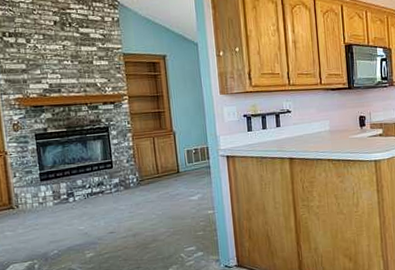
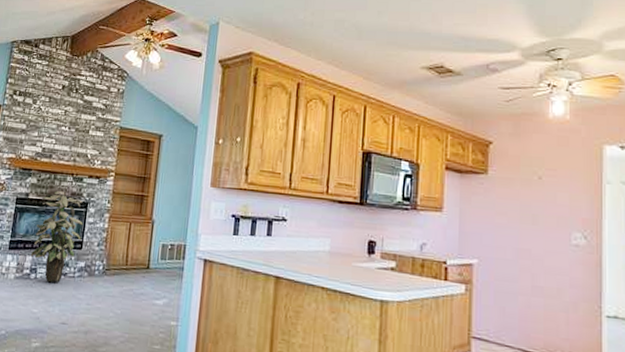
indoor plant: none [61,120,110,202] -> present [30,190,83,283]

